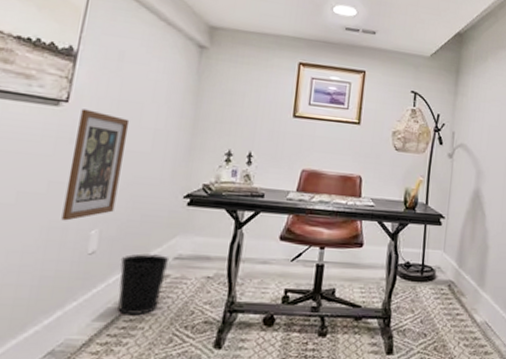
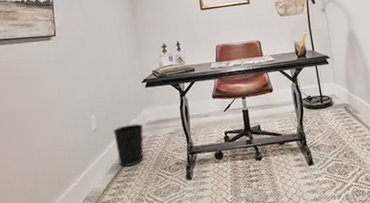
wall art: present [61,109,130,221] -> none [65,37,101,113]

